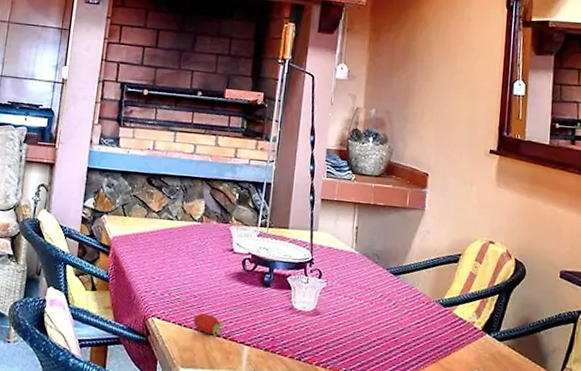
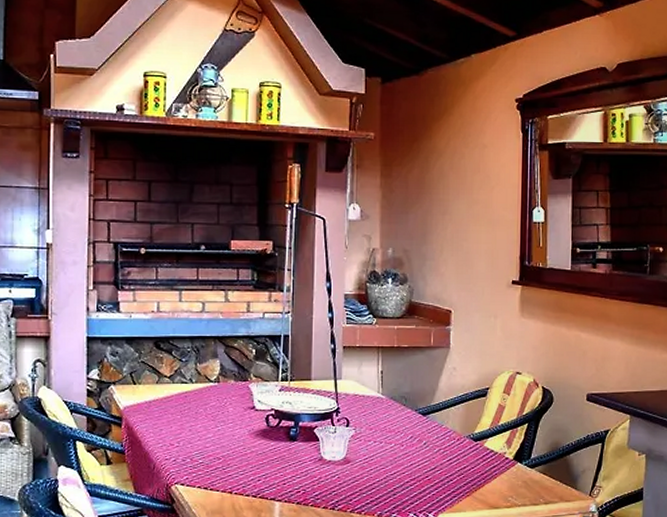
fruit: present [193,312,225,338] -> none [219,474,253,498]

